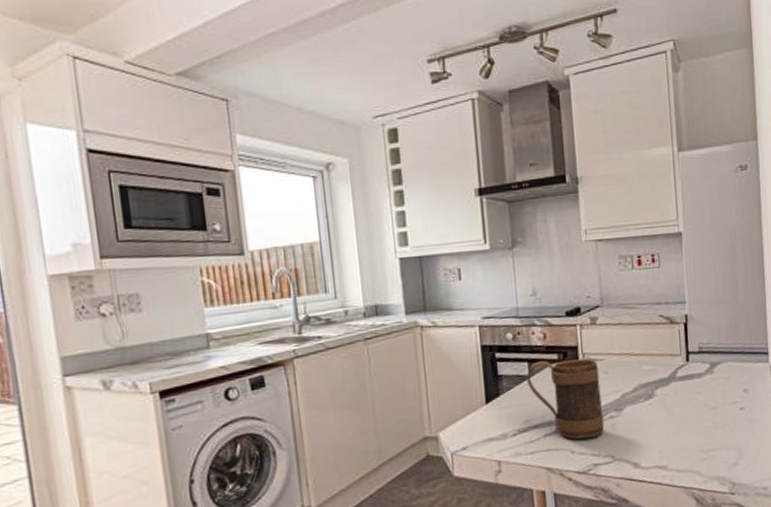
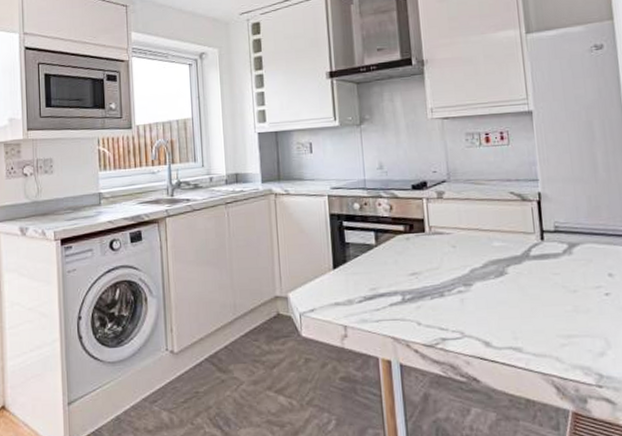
mug: present [526,359,605,440] -> none [372,231,453,311]

